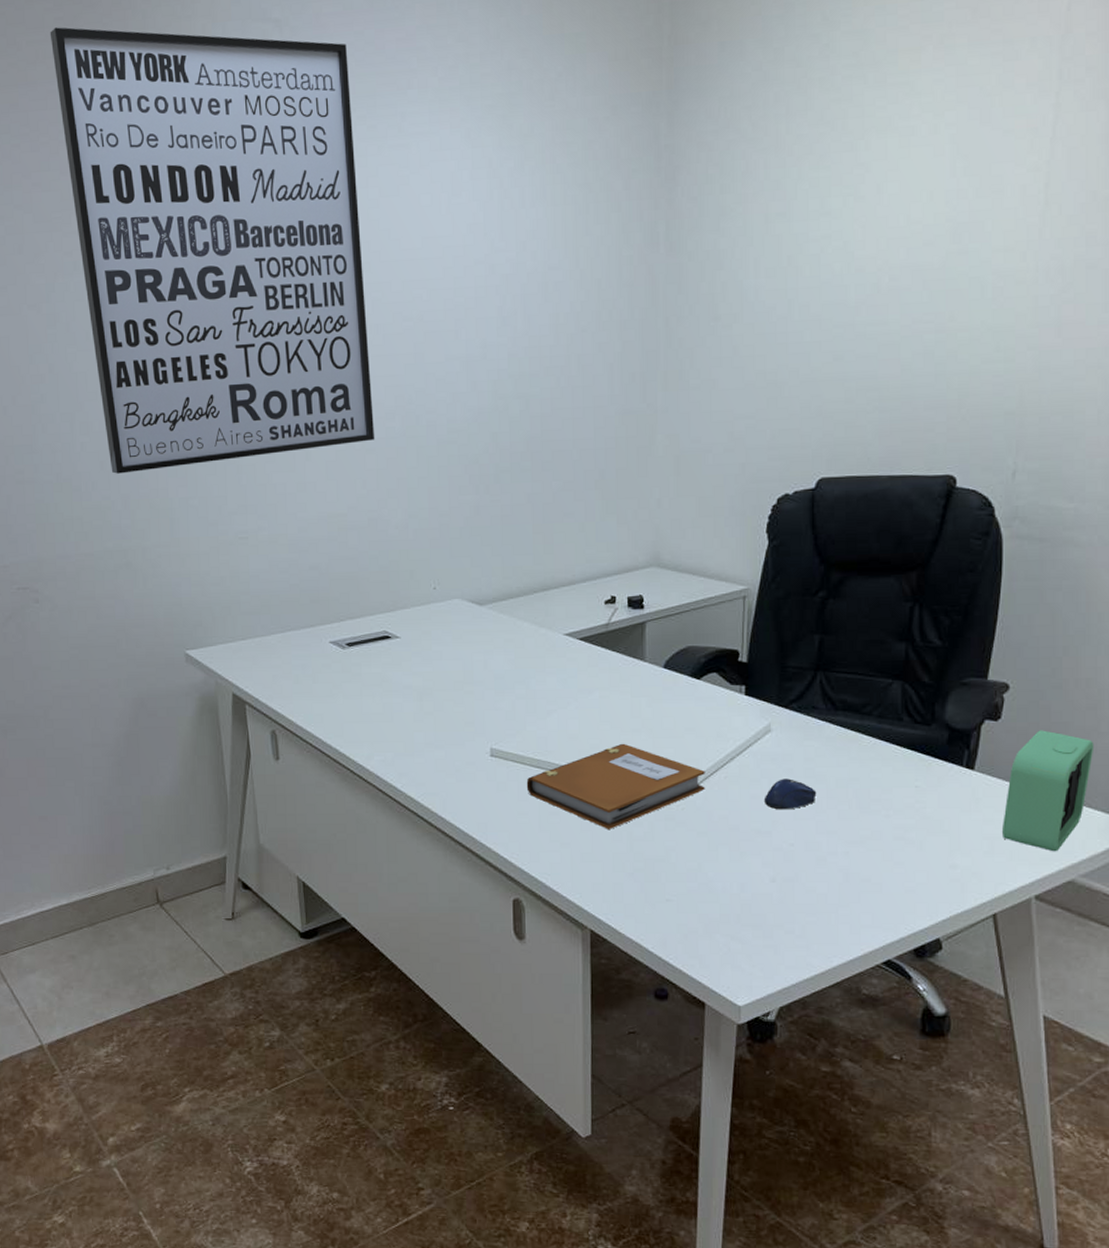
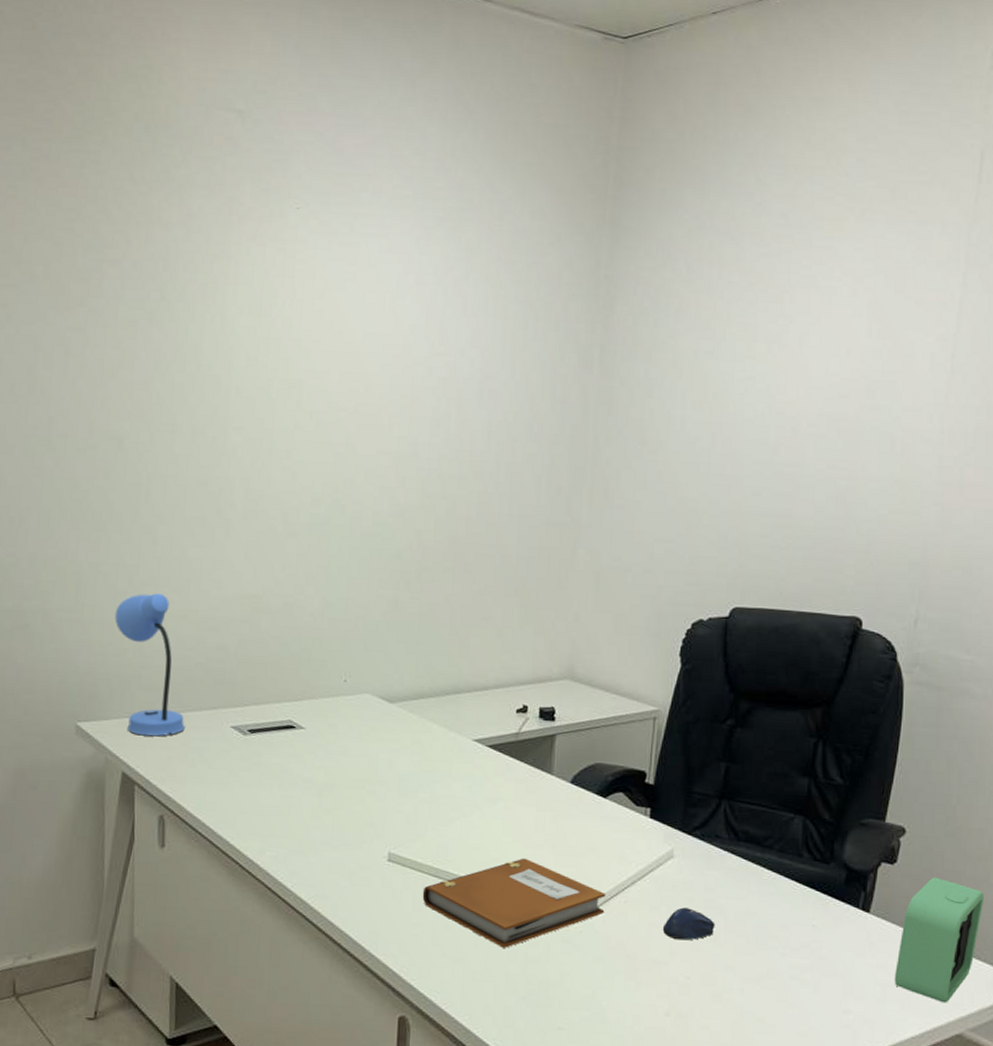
wall art: present [50,27,375,474] -> none [11,88,307,532]
desk lamp: none [209,521,286,658] -> present [115,593,185,737]

